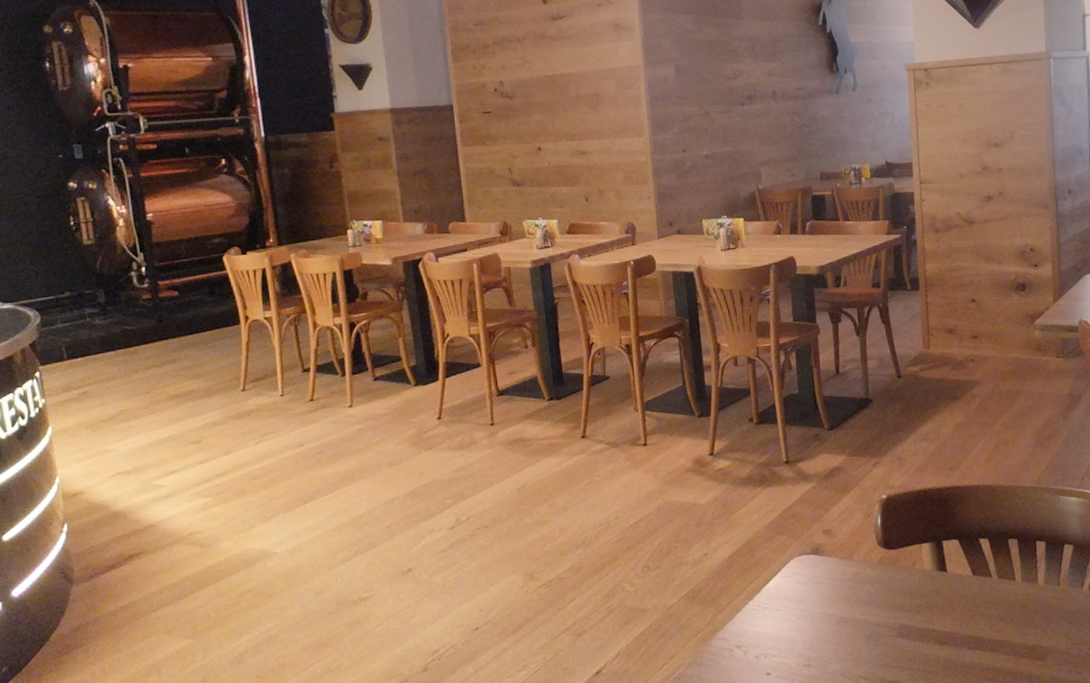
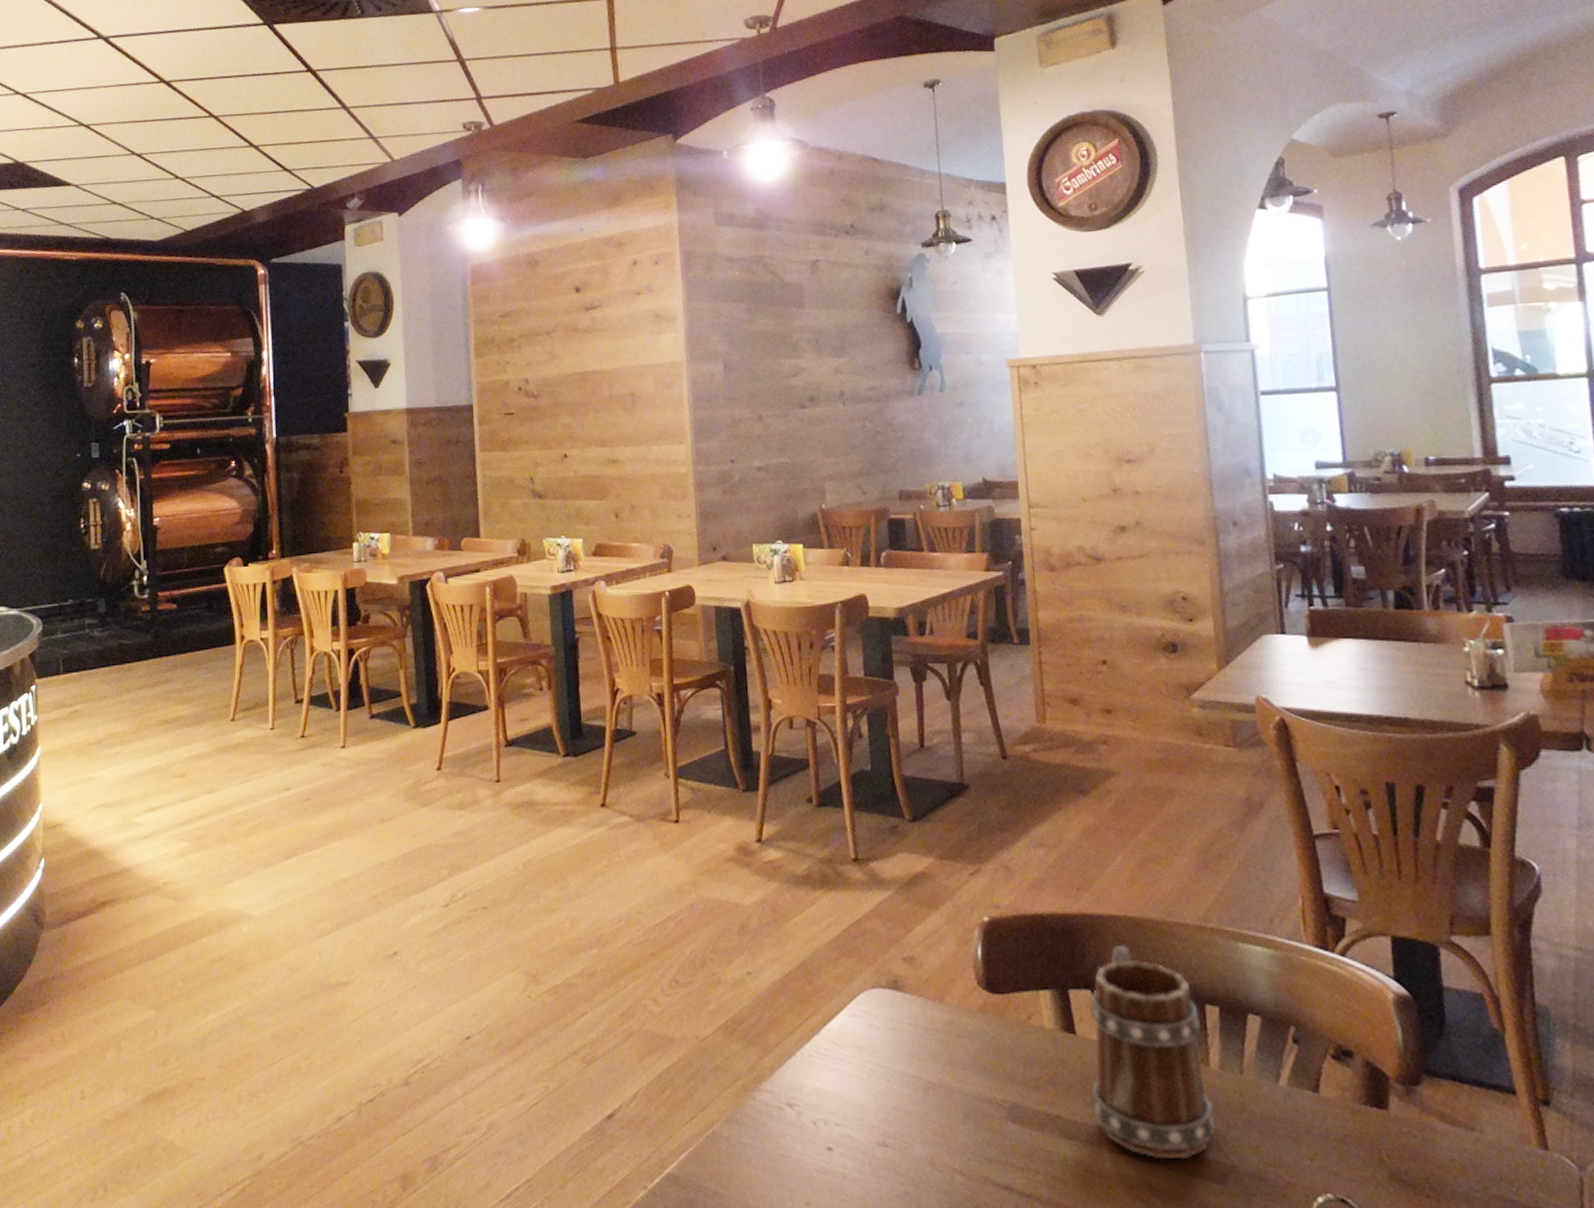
beer mug: none [956,505,1040,650] -> present [1090,944,1216,1160]

